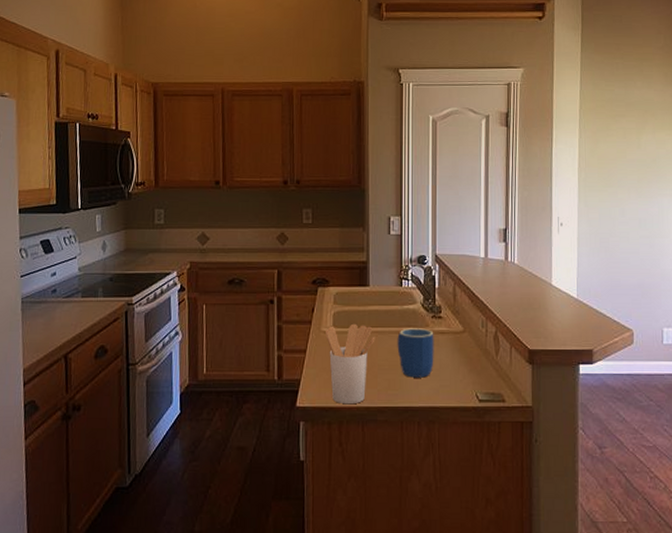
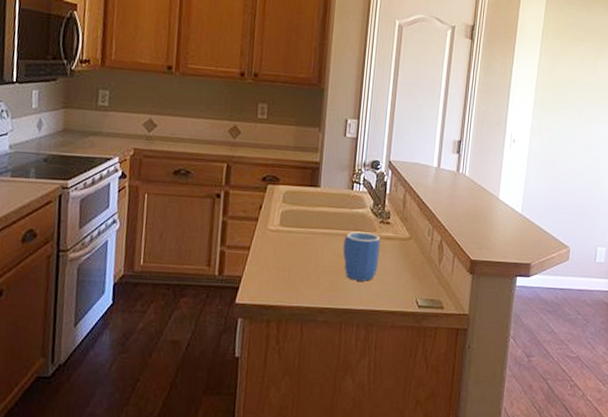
utensil holder: present [326,323,375,405] -> none [271,223,322,304]

